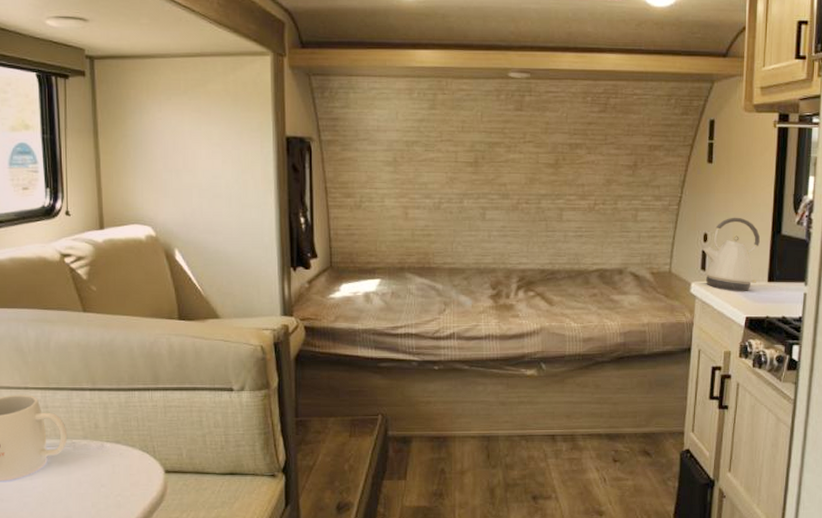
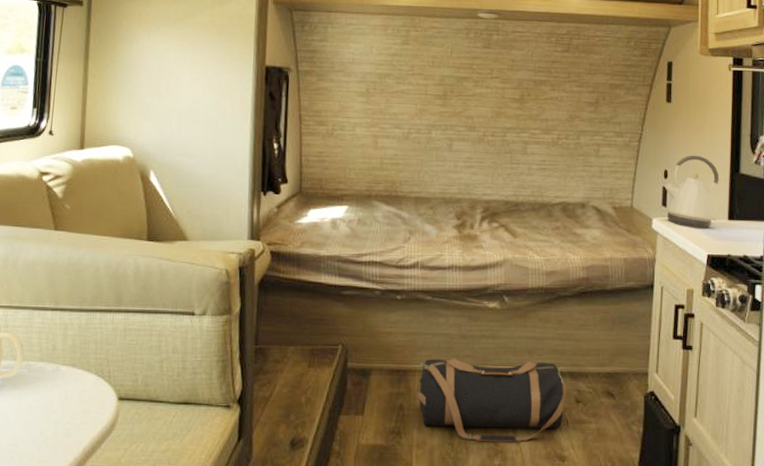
duffel bag: none [457,424,604,501] -> present [416,358,567,443]

